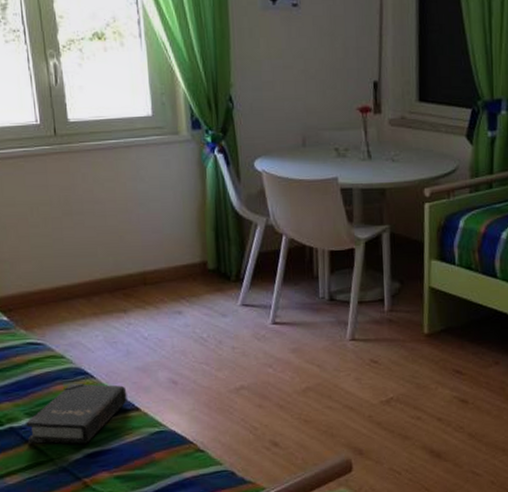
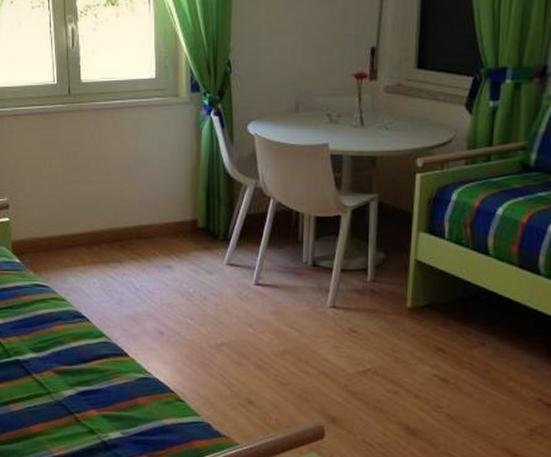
hardback book: present [26,383,127,445] -> none [29,325,118,383]

